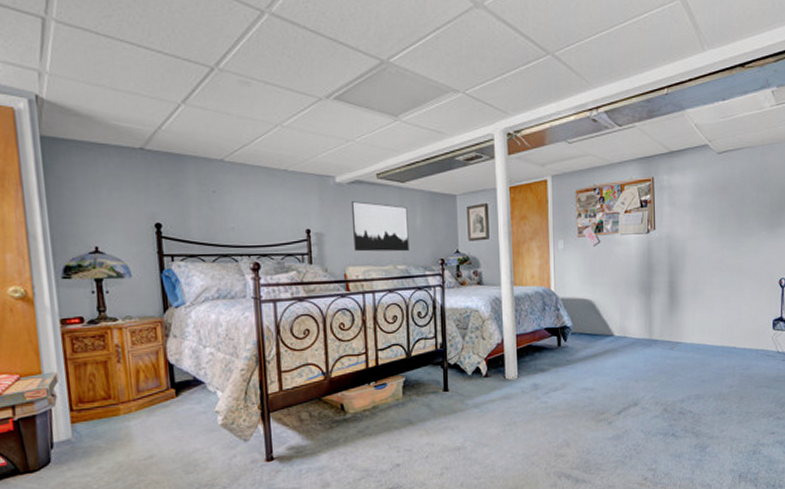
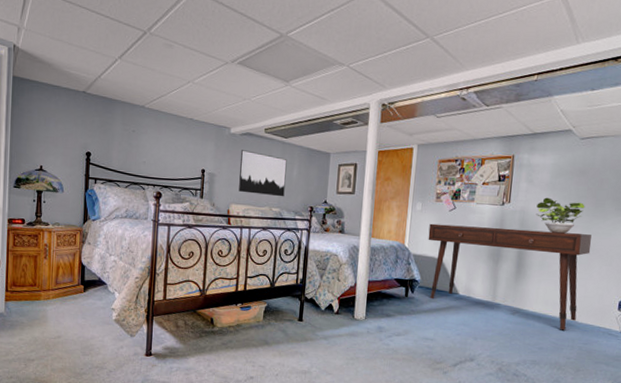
desk: none [574,254,740,359] -> present [428,223,592,331]
potted plant: none [682,219,730,257] -> present [536,197,585,234]

